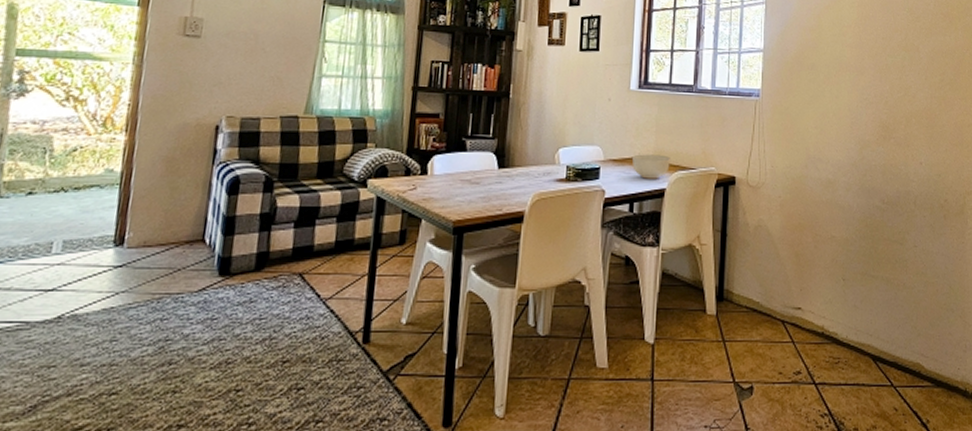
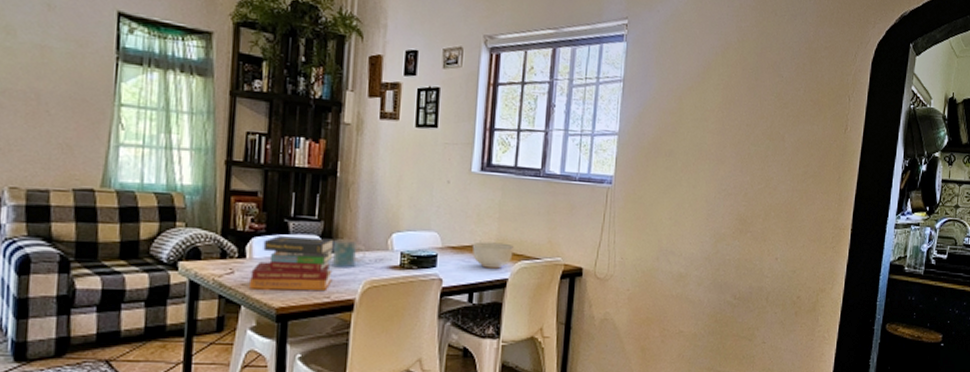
books: none [430,153,505,205] -> present [250,236,333,291]
mug: none [504,154,535,182] -> present [331,238,366,269]

